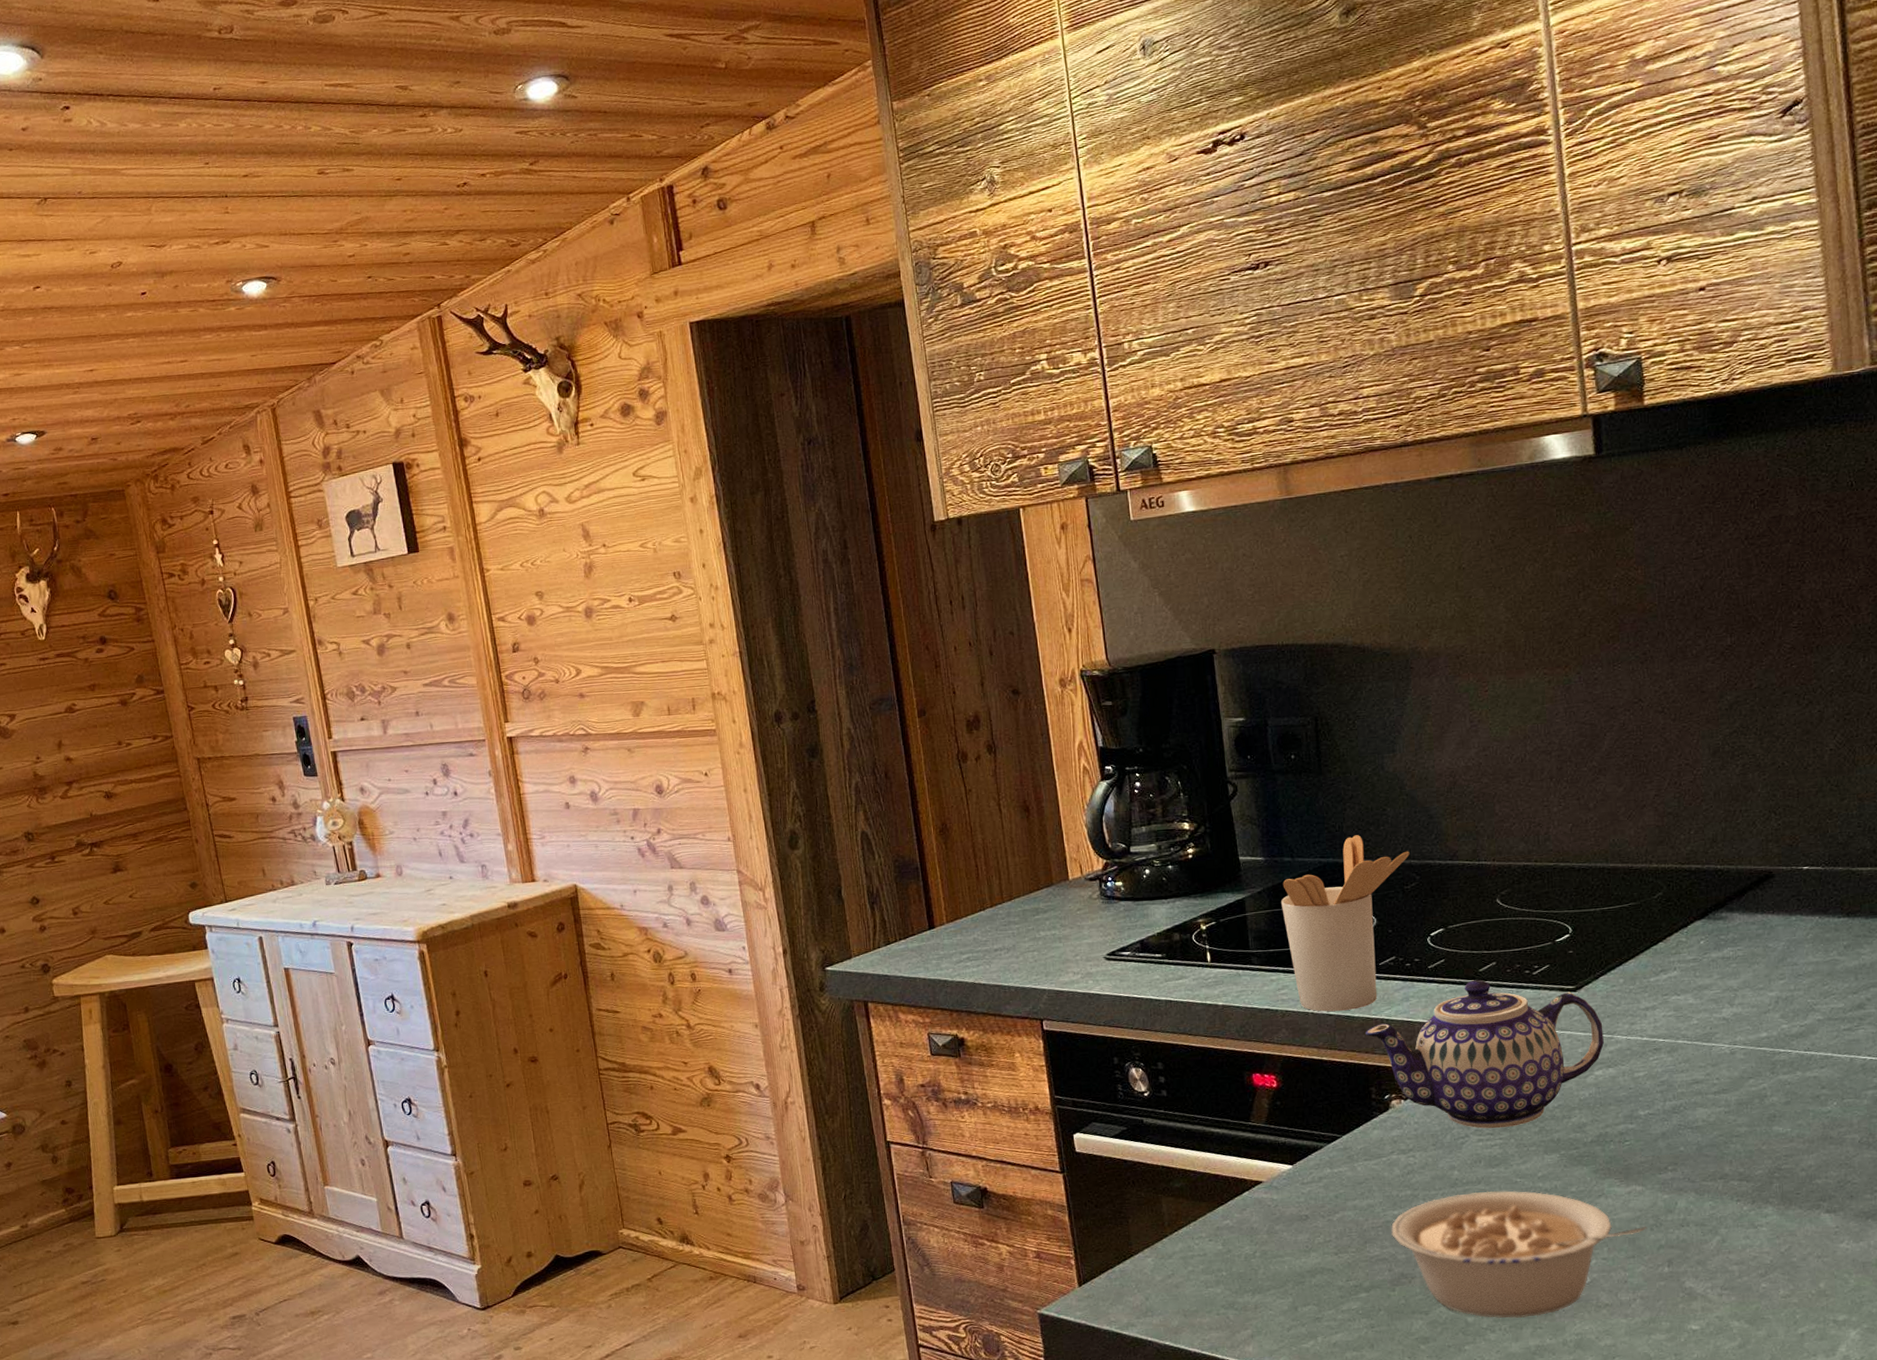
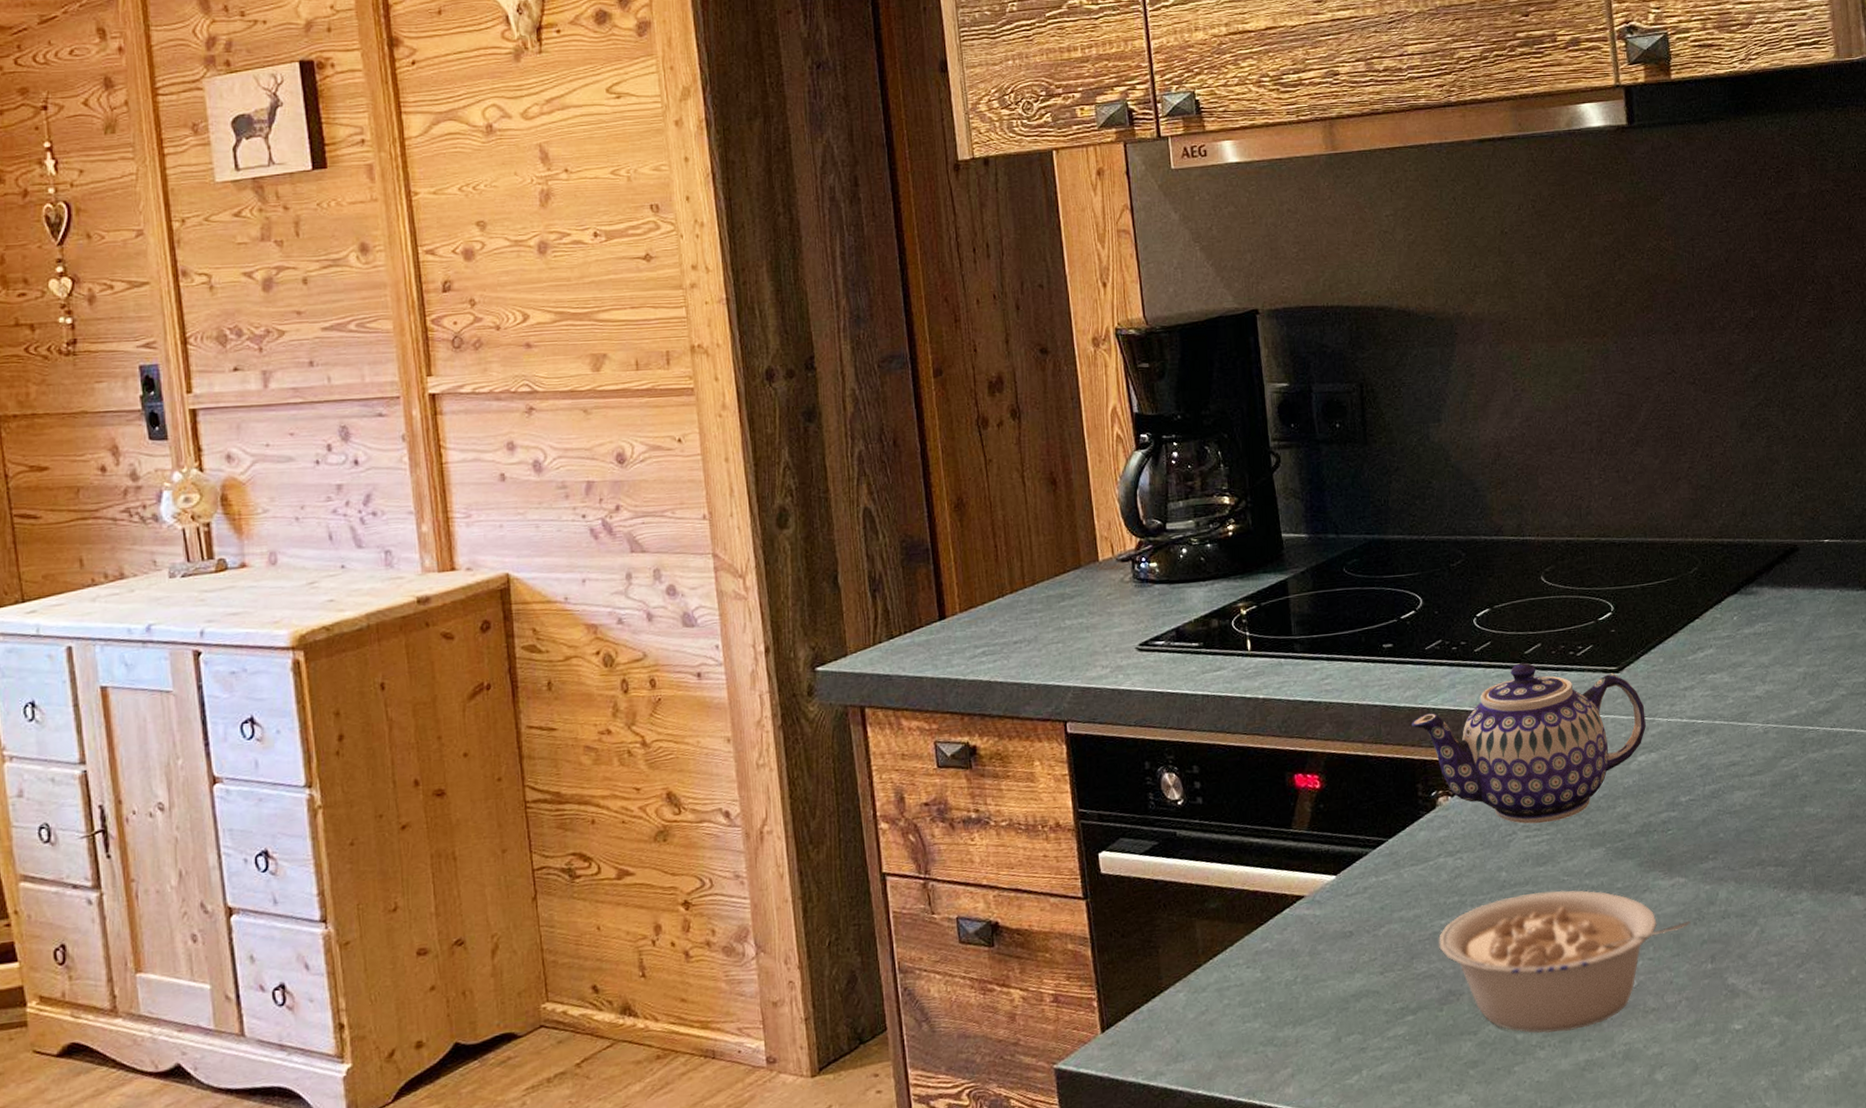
utensil holder: present [1281,835,1410,1012] -> none [1325,509,1456,703]

